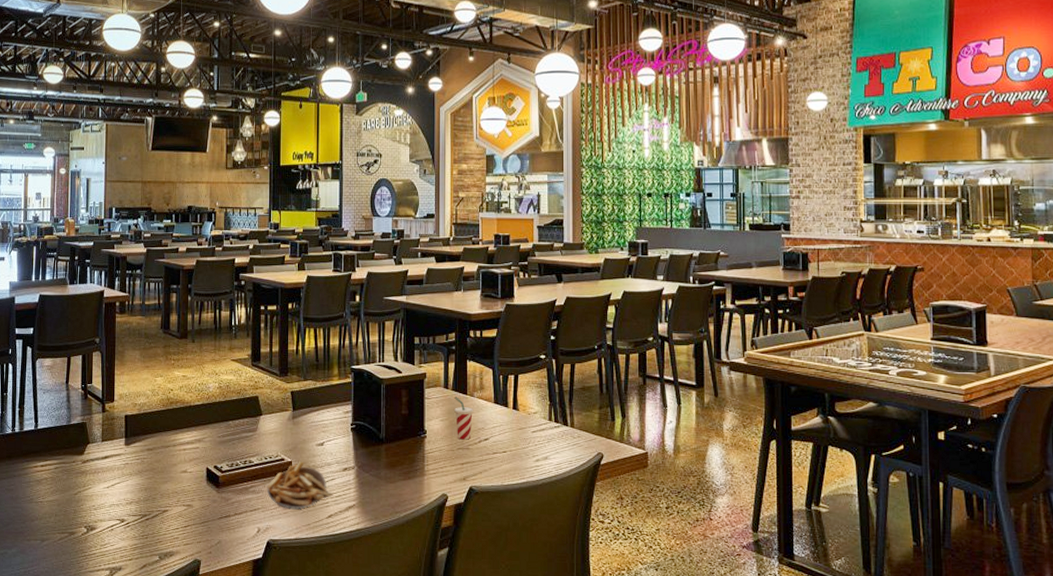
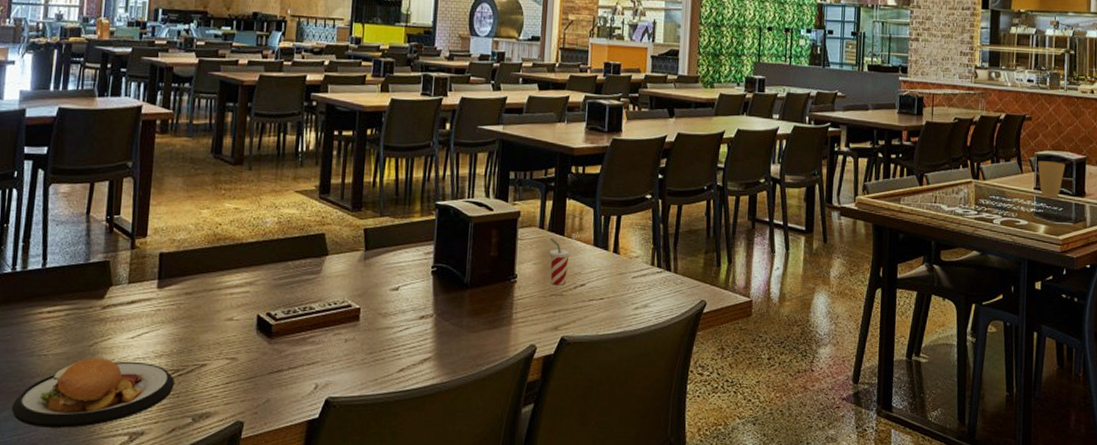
burger: none [18,504,144,563] -> present [11,357,175,428]
french fries: present [267,461,333,510] -> none [329,308,407,363]
cup: none [933,311,964,349] -> present [1038,161,1066,199]

